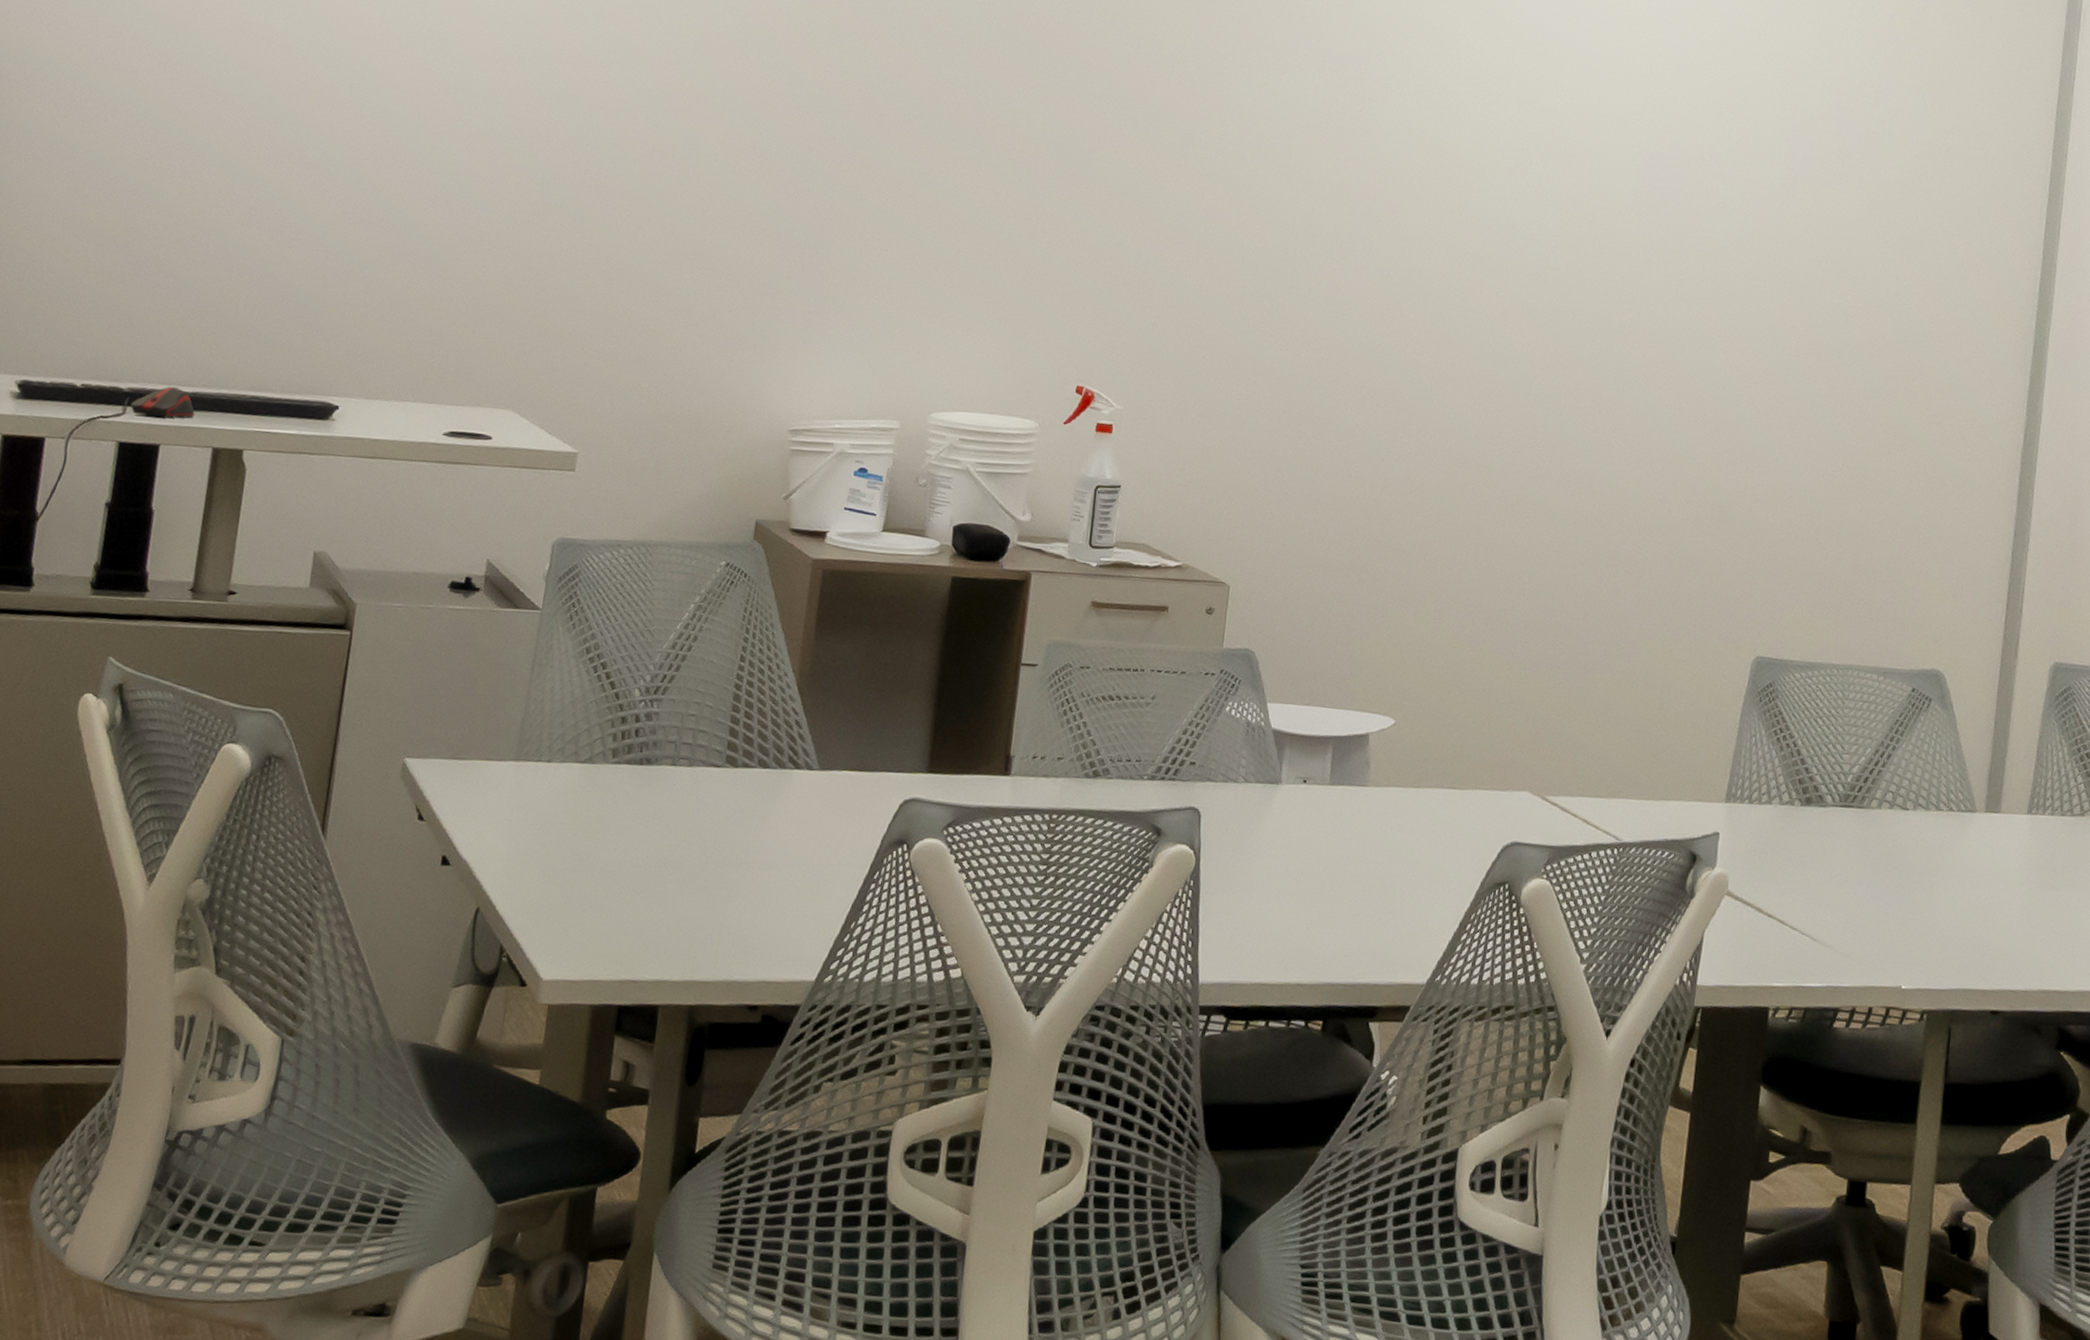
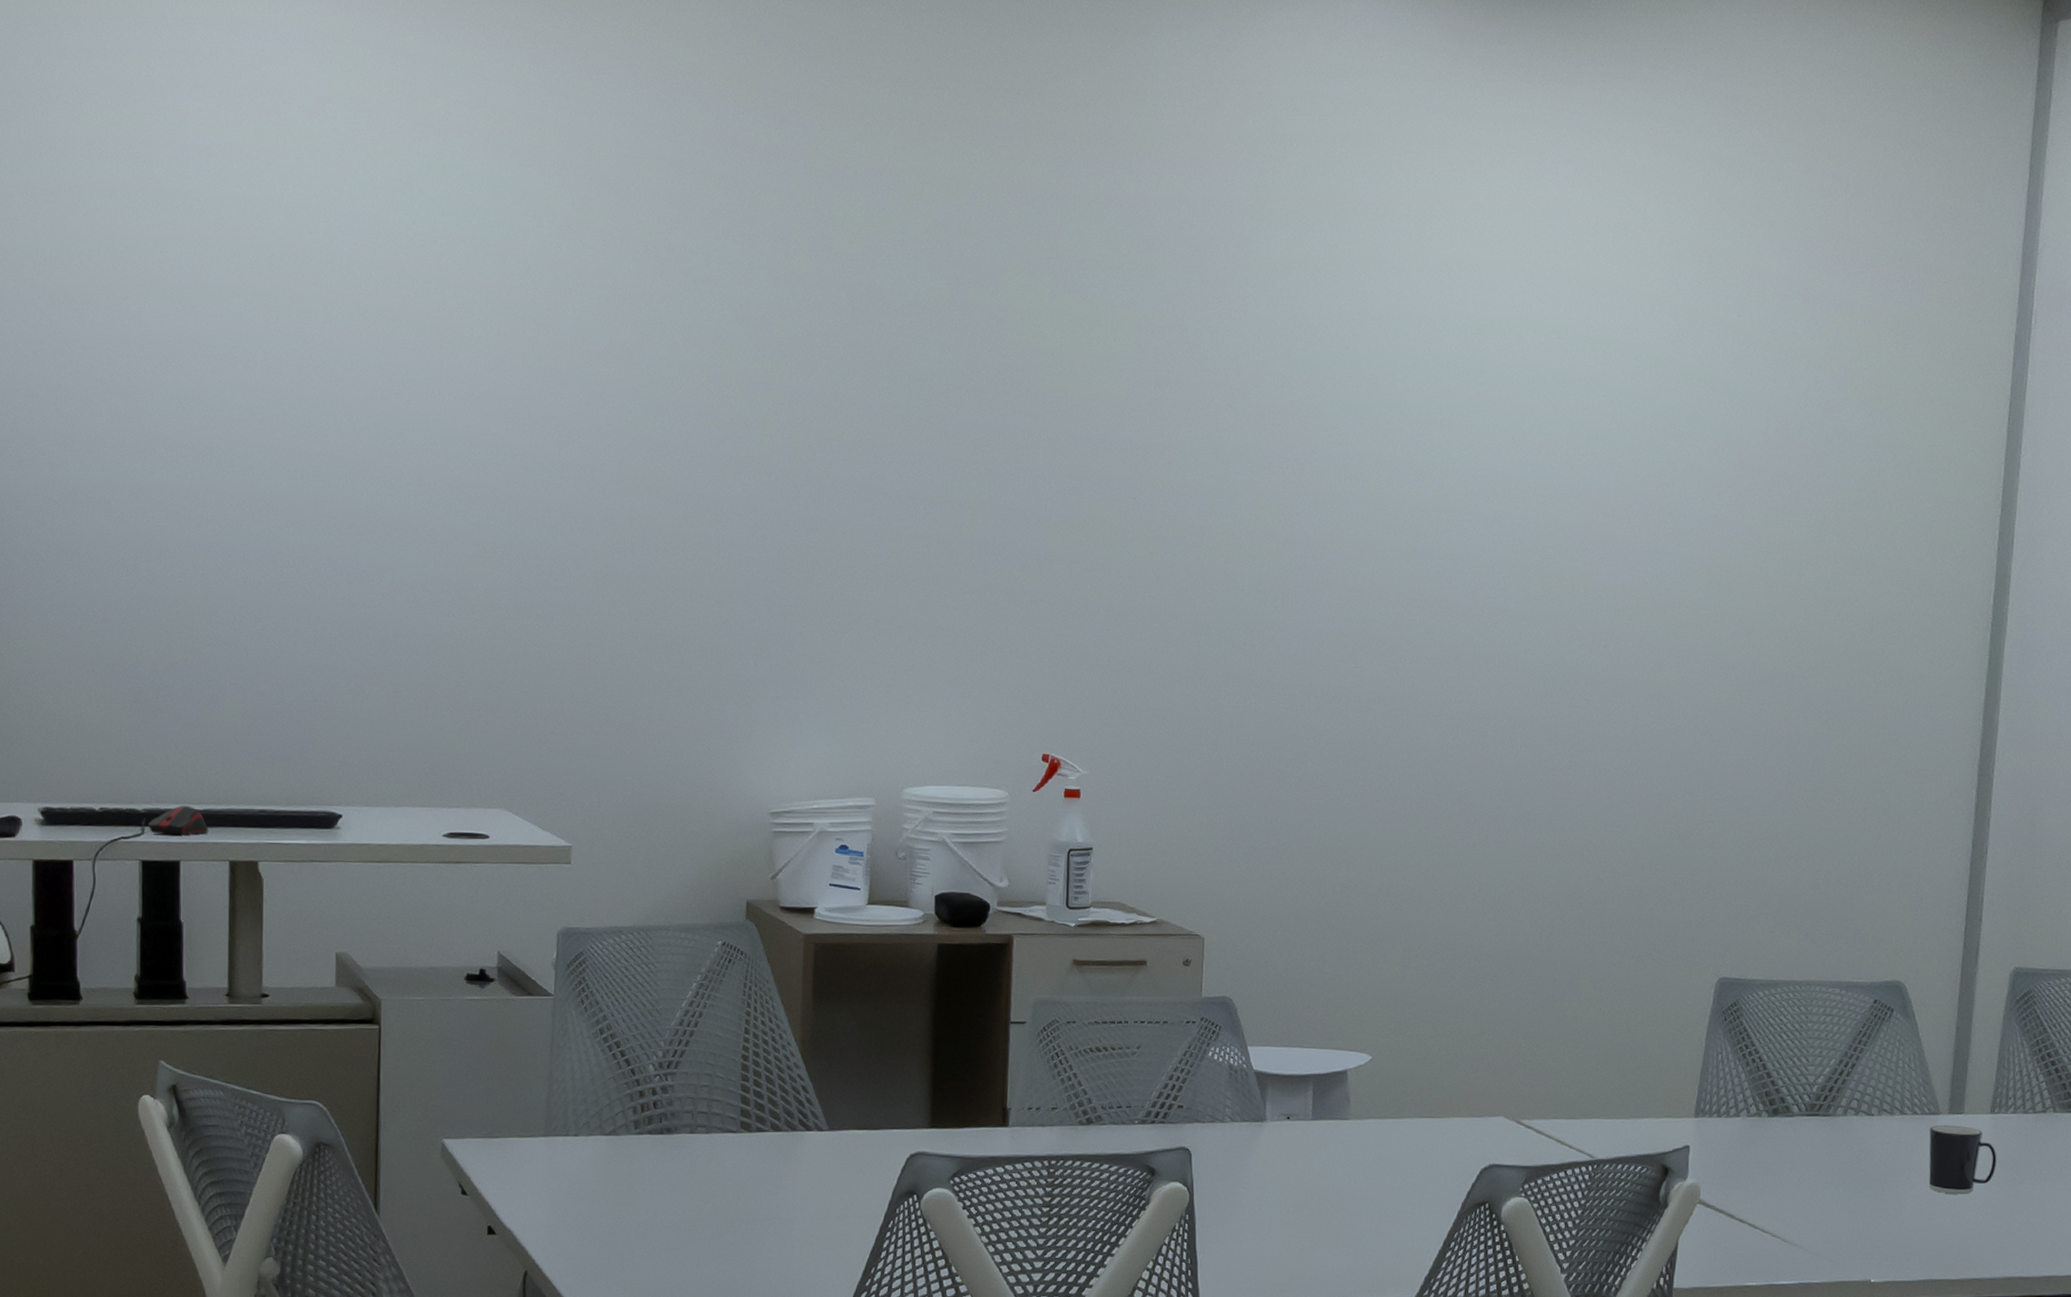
mug: none [1963,823,2034,899] -> present [1928,1125,1997,1195]

